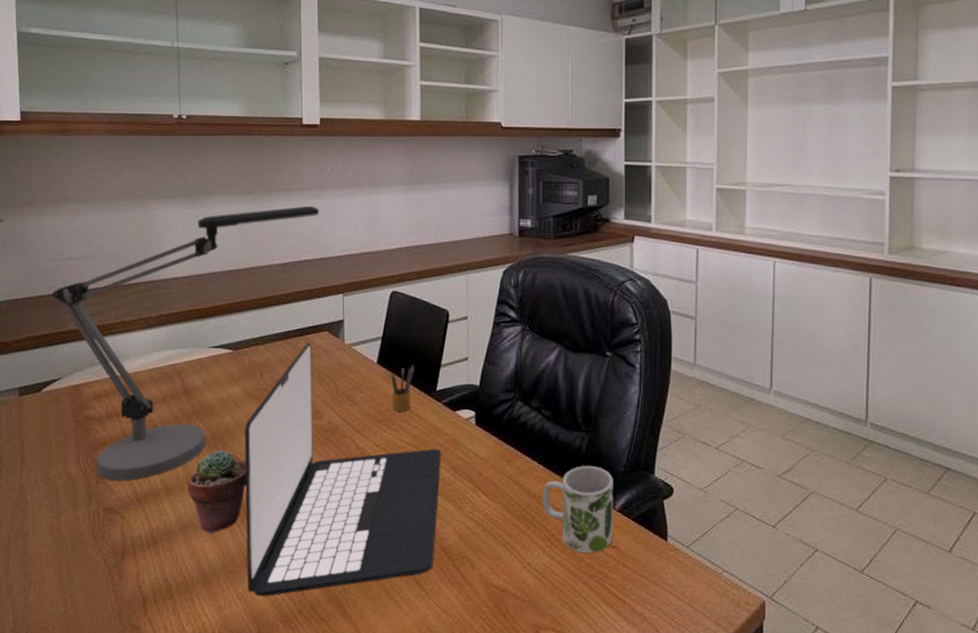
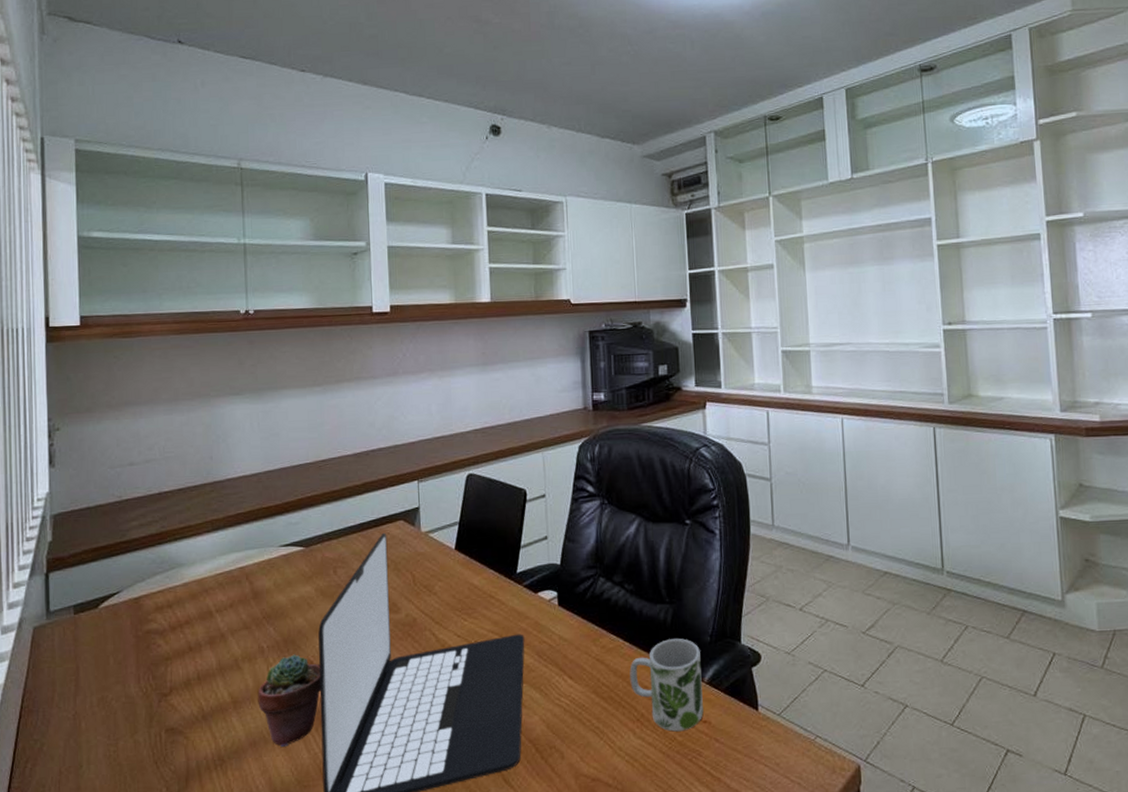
desk lamp: present [52,206,319,481] -> none [111,394,391,698]
pencil box: present [391,364,415,412] -> none [470,547,494,598]

